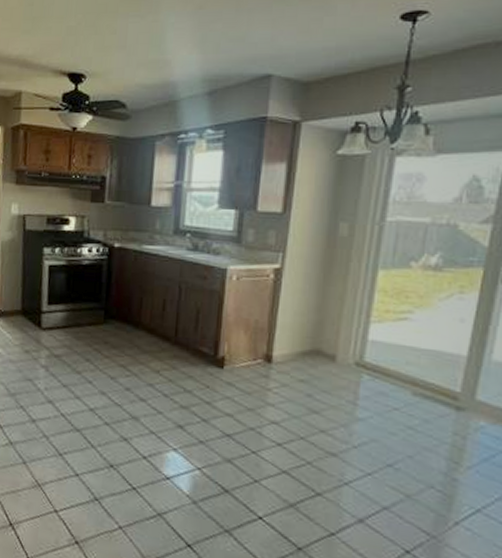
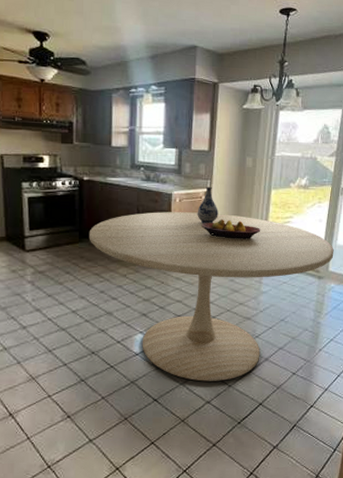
dining table: none [115,292,486,540] -> present [89,212,334,382]
vase: none [261,261,293,313] -> present [197,186,218,224]
fruit bowl: none [266,308,359,339] -> present [201,220,261,239]

